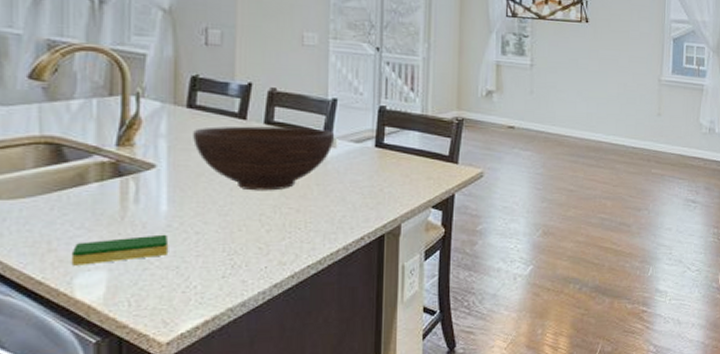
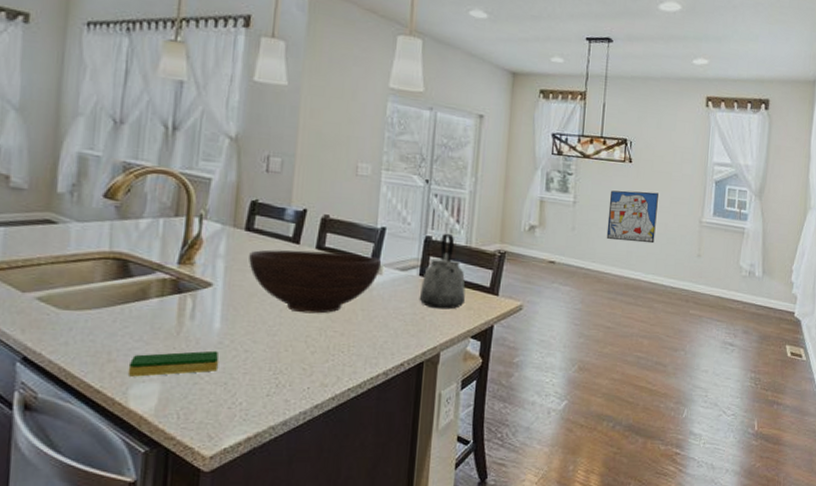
kettle: none [376,102,424,180] -> present [419,233,466,310]
wall art: none [565,51,616,104] -> present [606,190,658,244]

